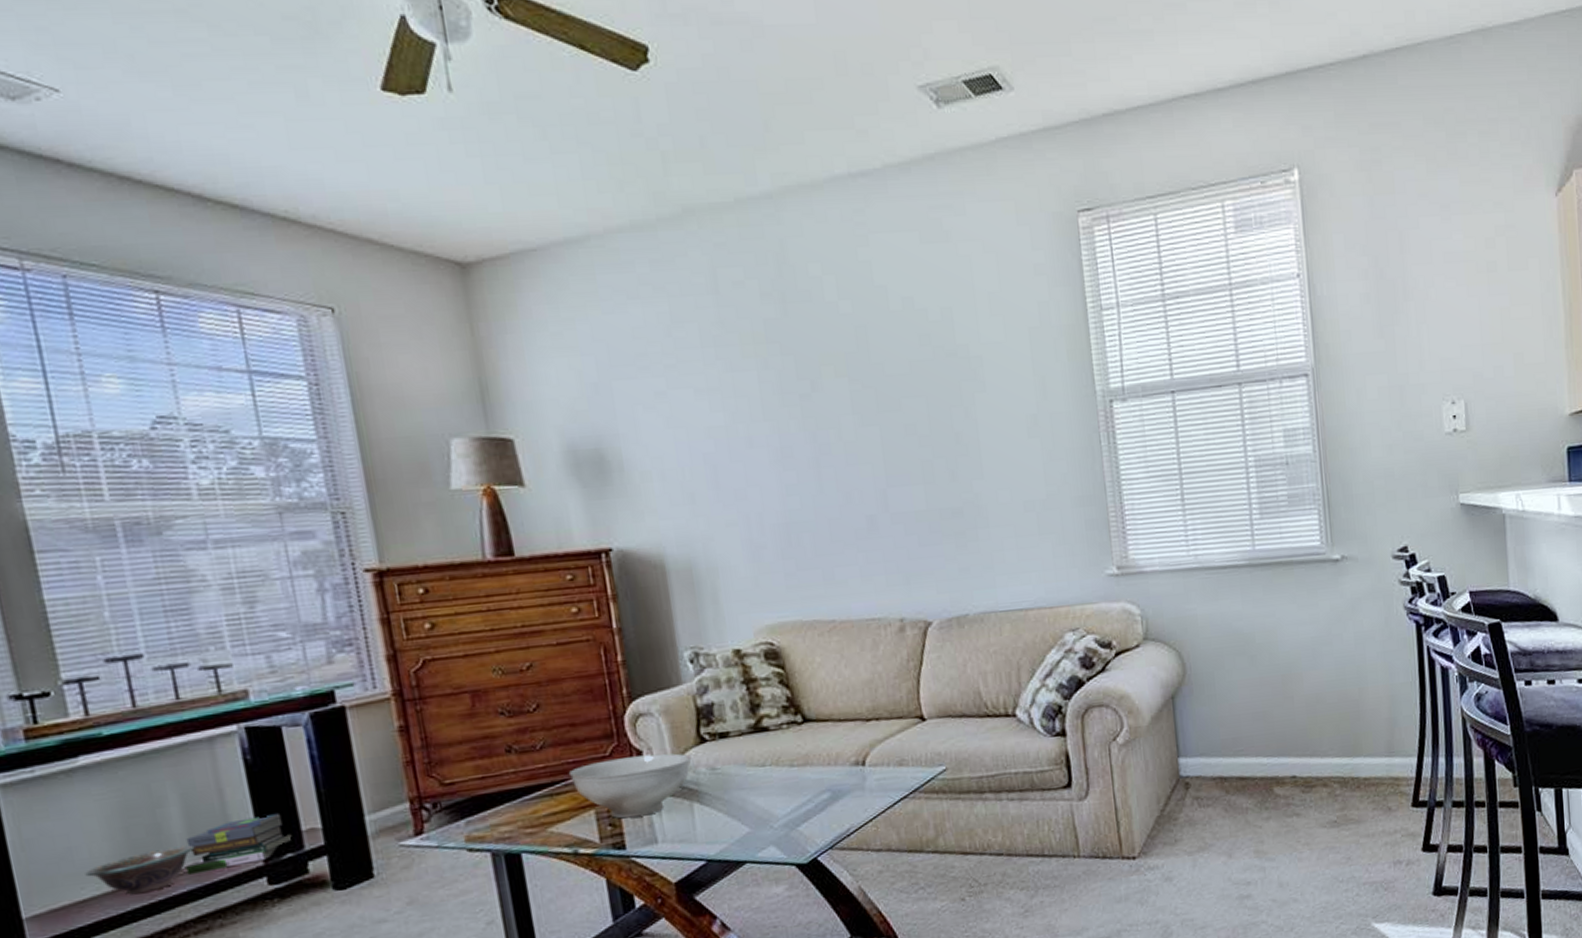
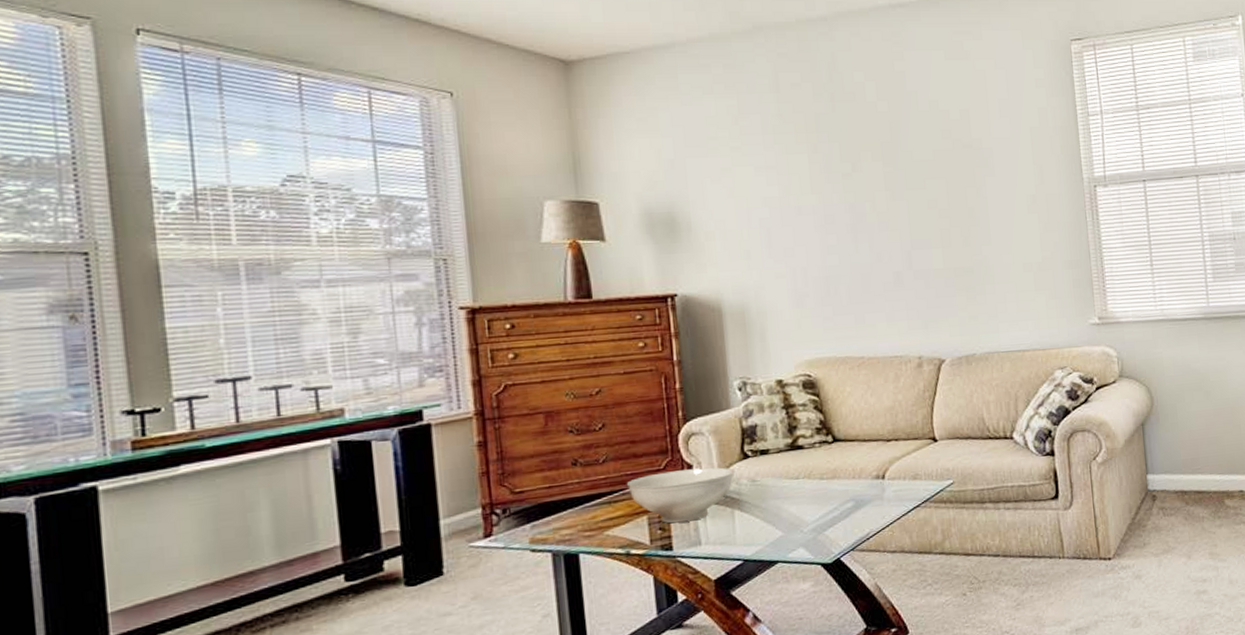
decorative bowl: present [85,845,195,896] -> none [173,545,280,591]
books: present [186,813,292,875] -> none [269,517,371,572]

